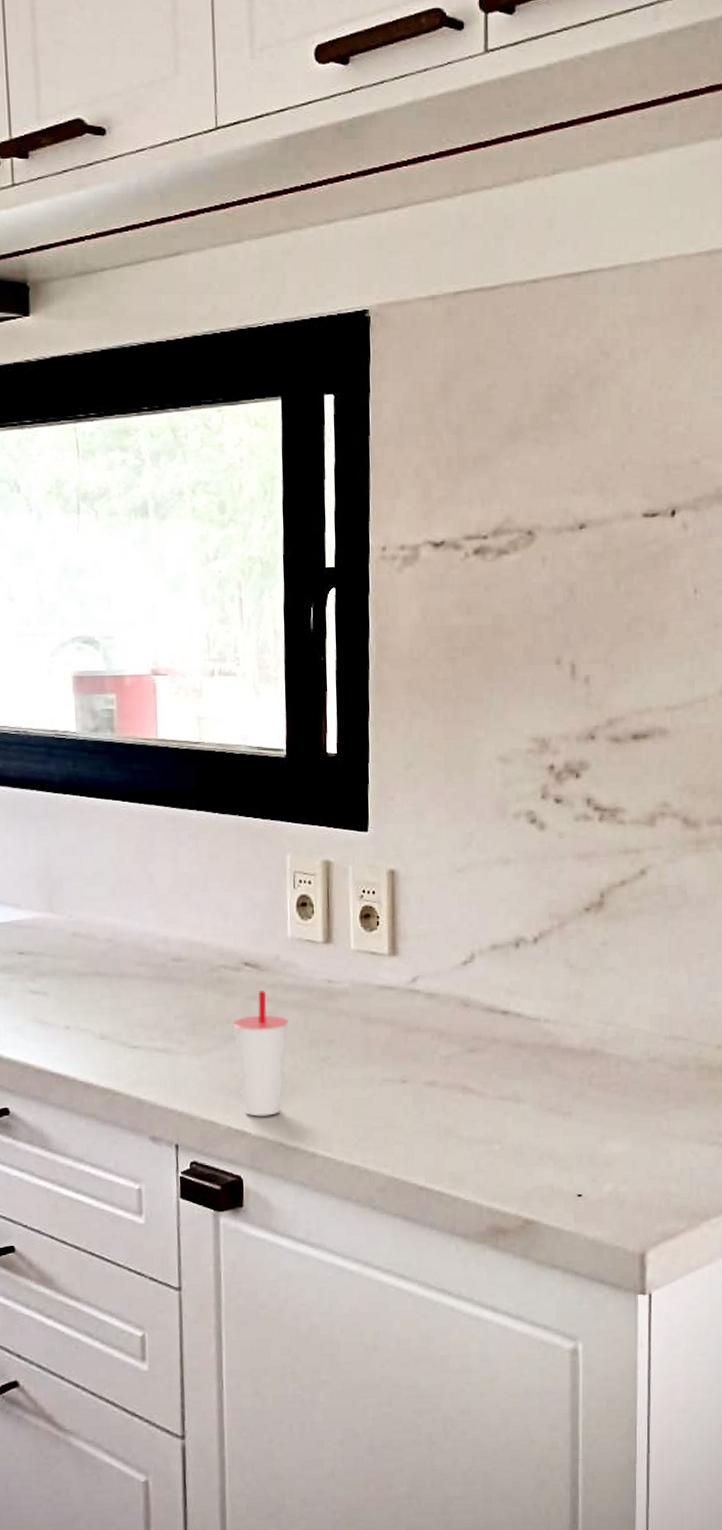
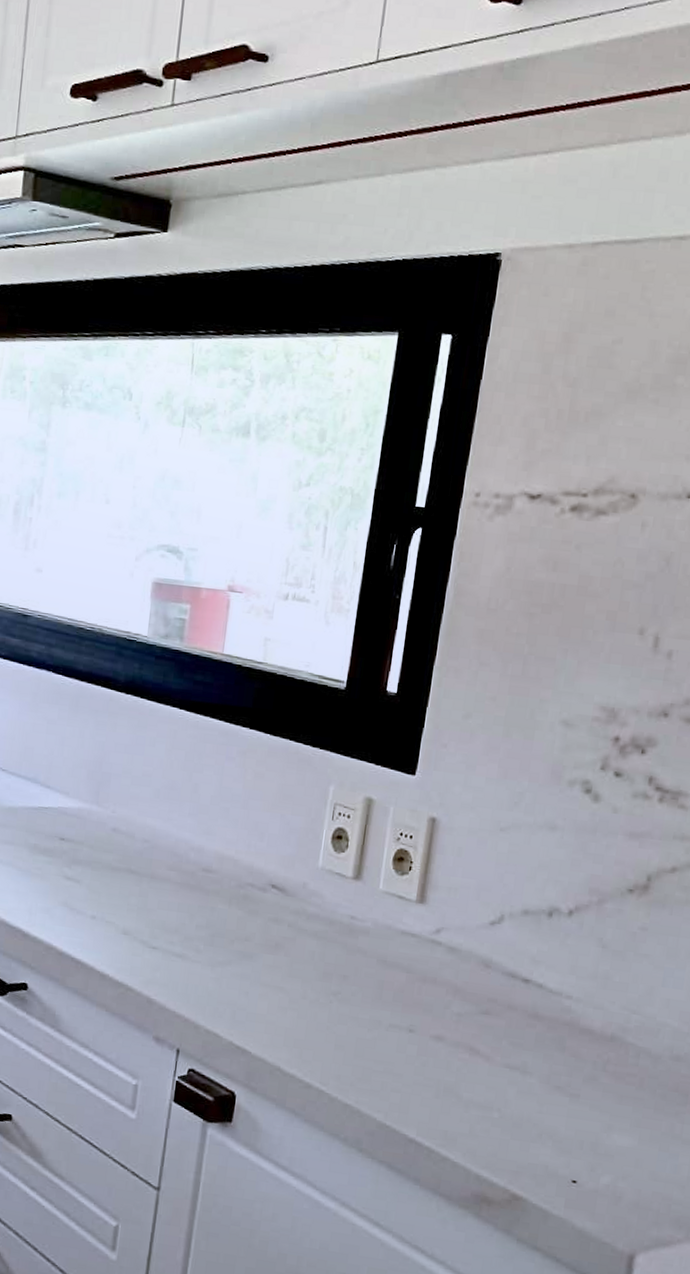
cup: present [233,991,290,1117] -> none [248,915,307,1039]

